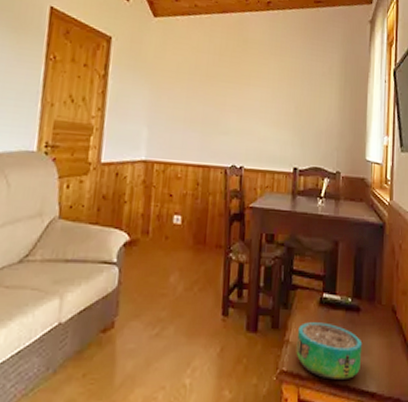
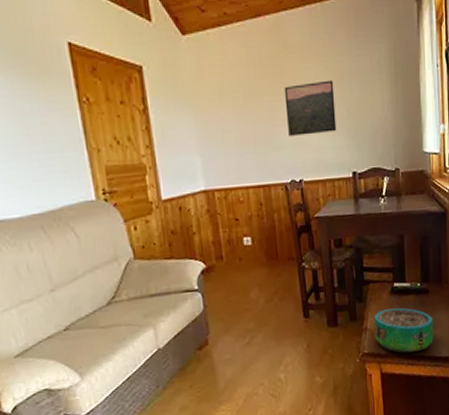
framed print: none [236,76,286,126] -> present [284,80,337,136]

